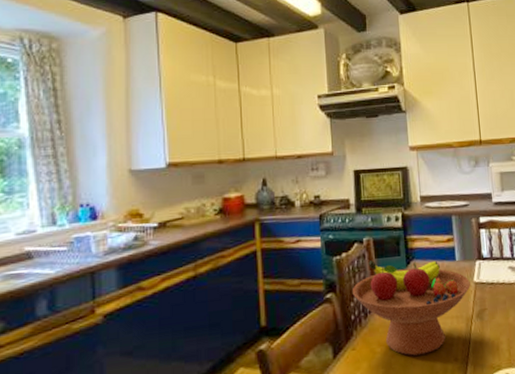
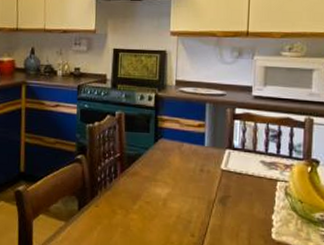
fruit bowl: present [352,260,470,356] -> none [100,133,217,225]

